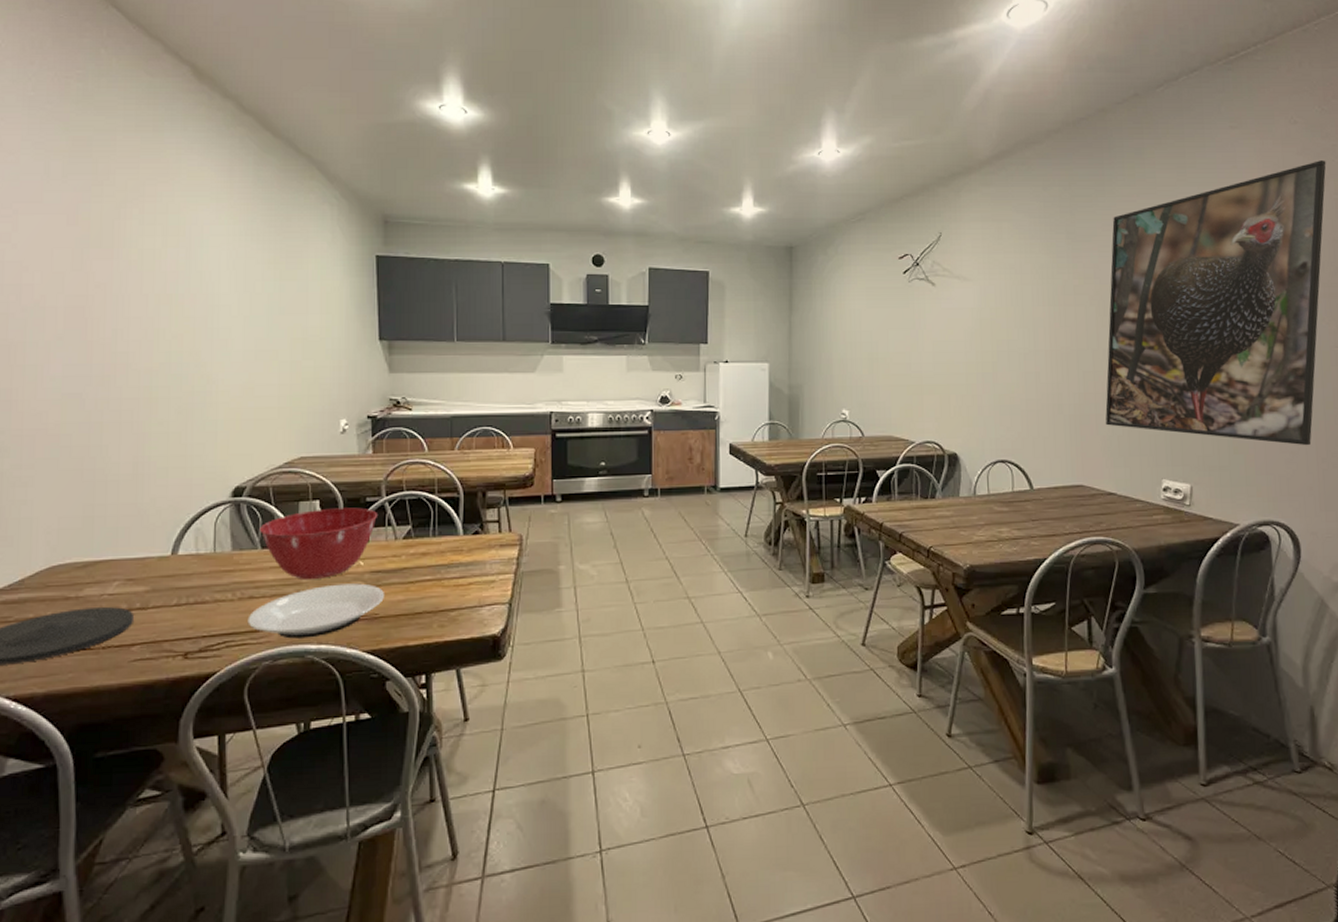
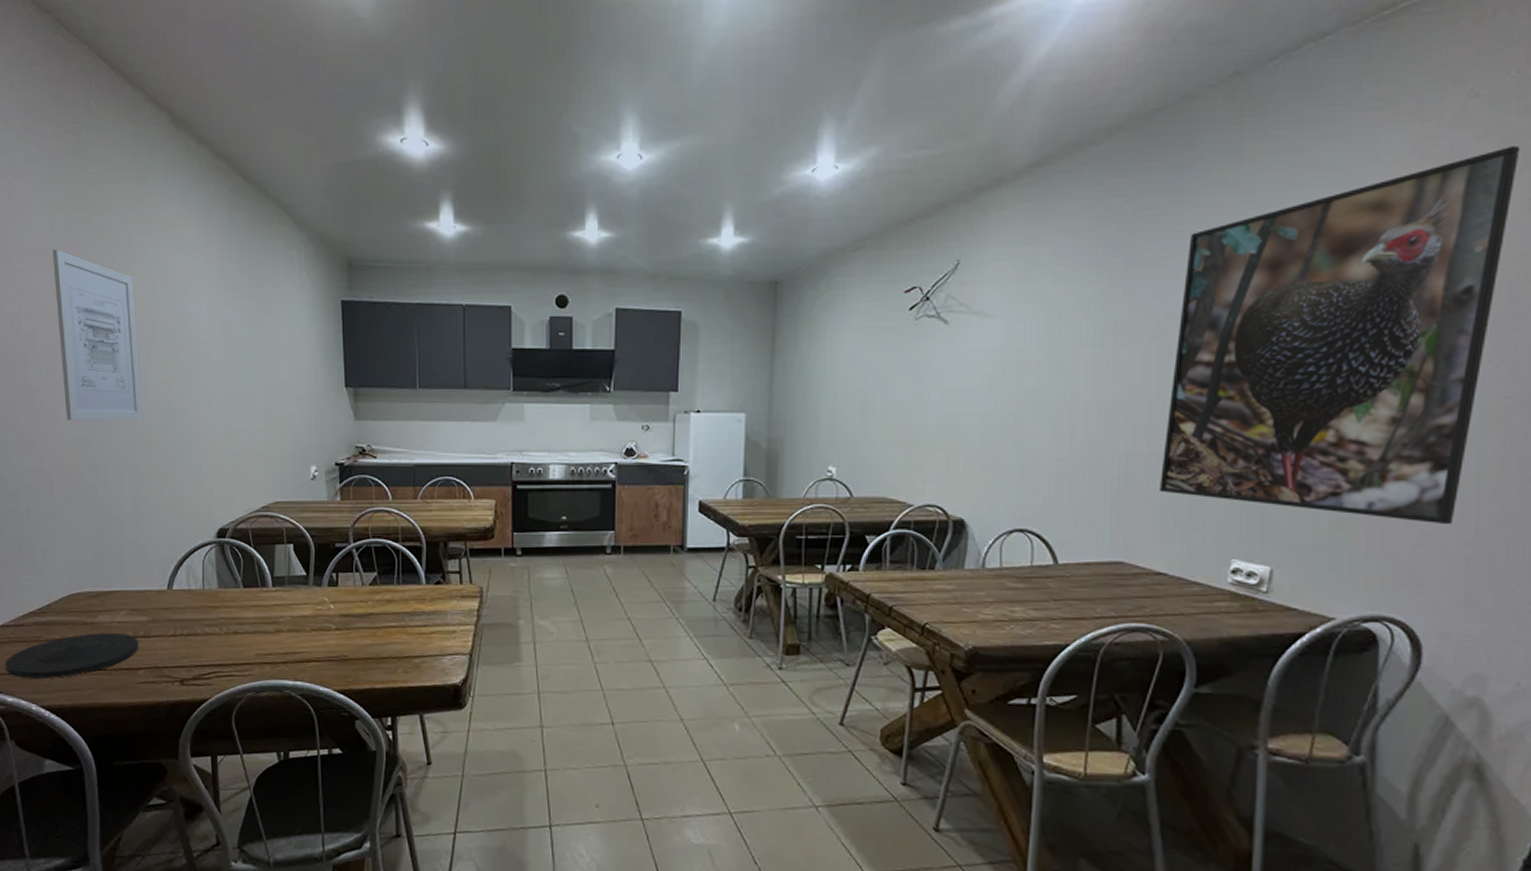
wall art: none [46,196,149,377] -> present [52,249,142,421]
plate: present [247,583,384,639] -> none [233,625,353,674]
mixing bowl: present [259,507,379,579] -> none [241,552,347,619]

